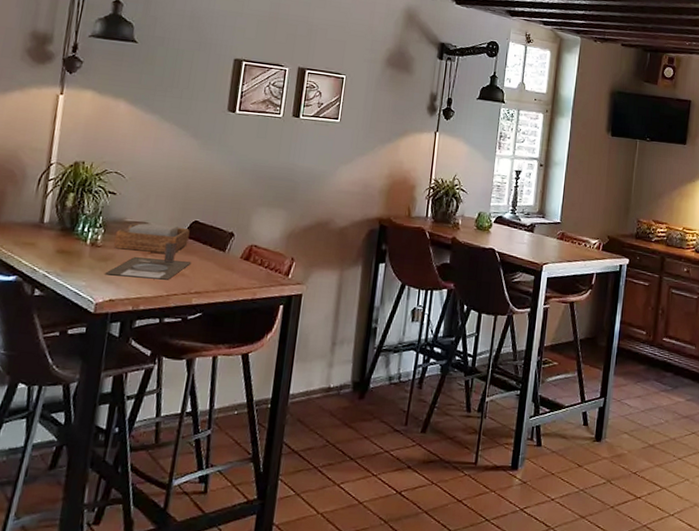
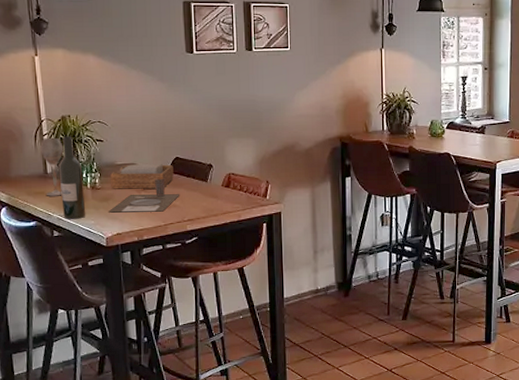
wineglass: none [35,183,69,250] -> present [40,137,64,196]
wine bottle: none [50,183,85,278] -> present [58,136,86,219]

